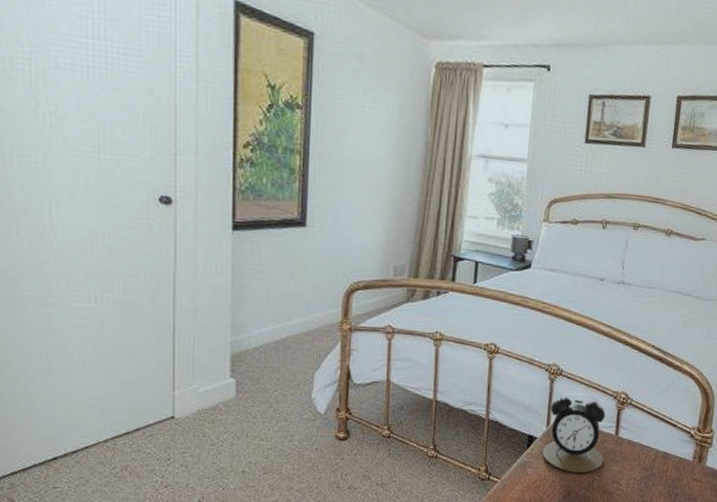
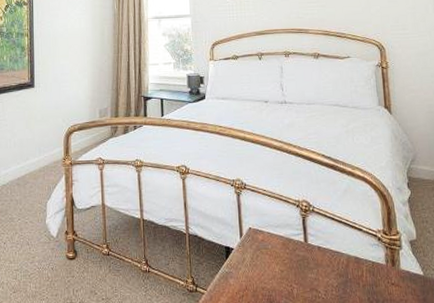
alarm clock: present [542,393,606,472] -> none [240,204,299,281]

